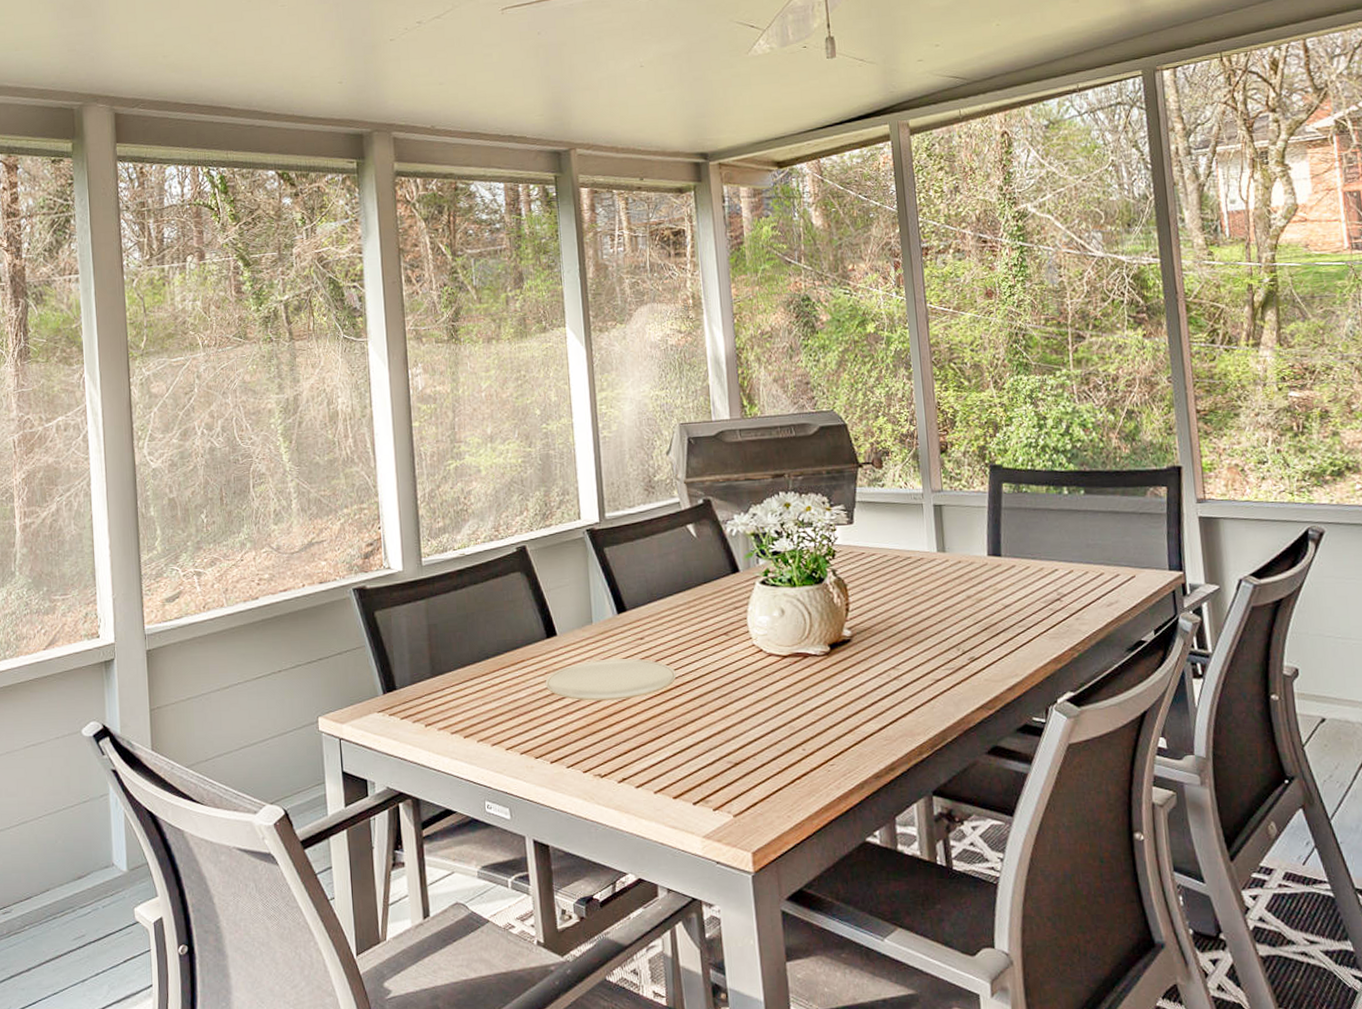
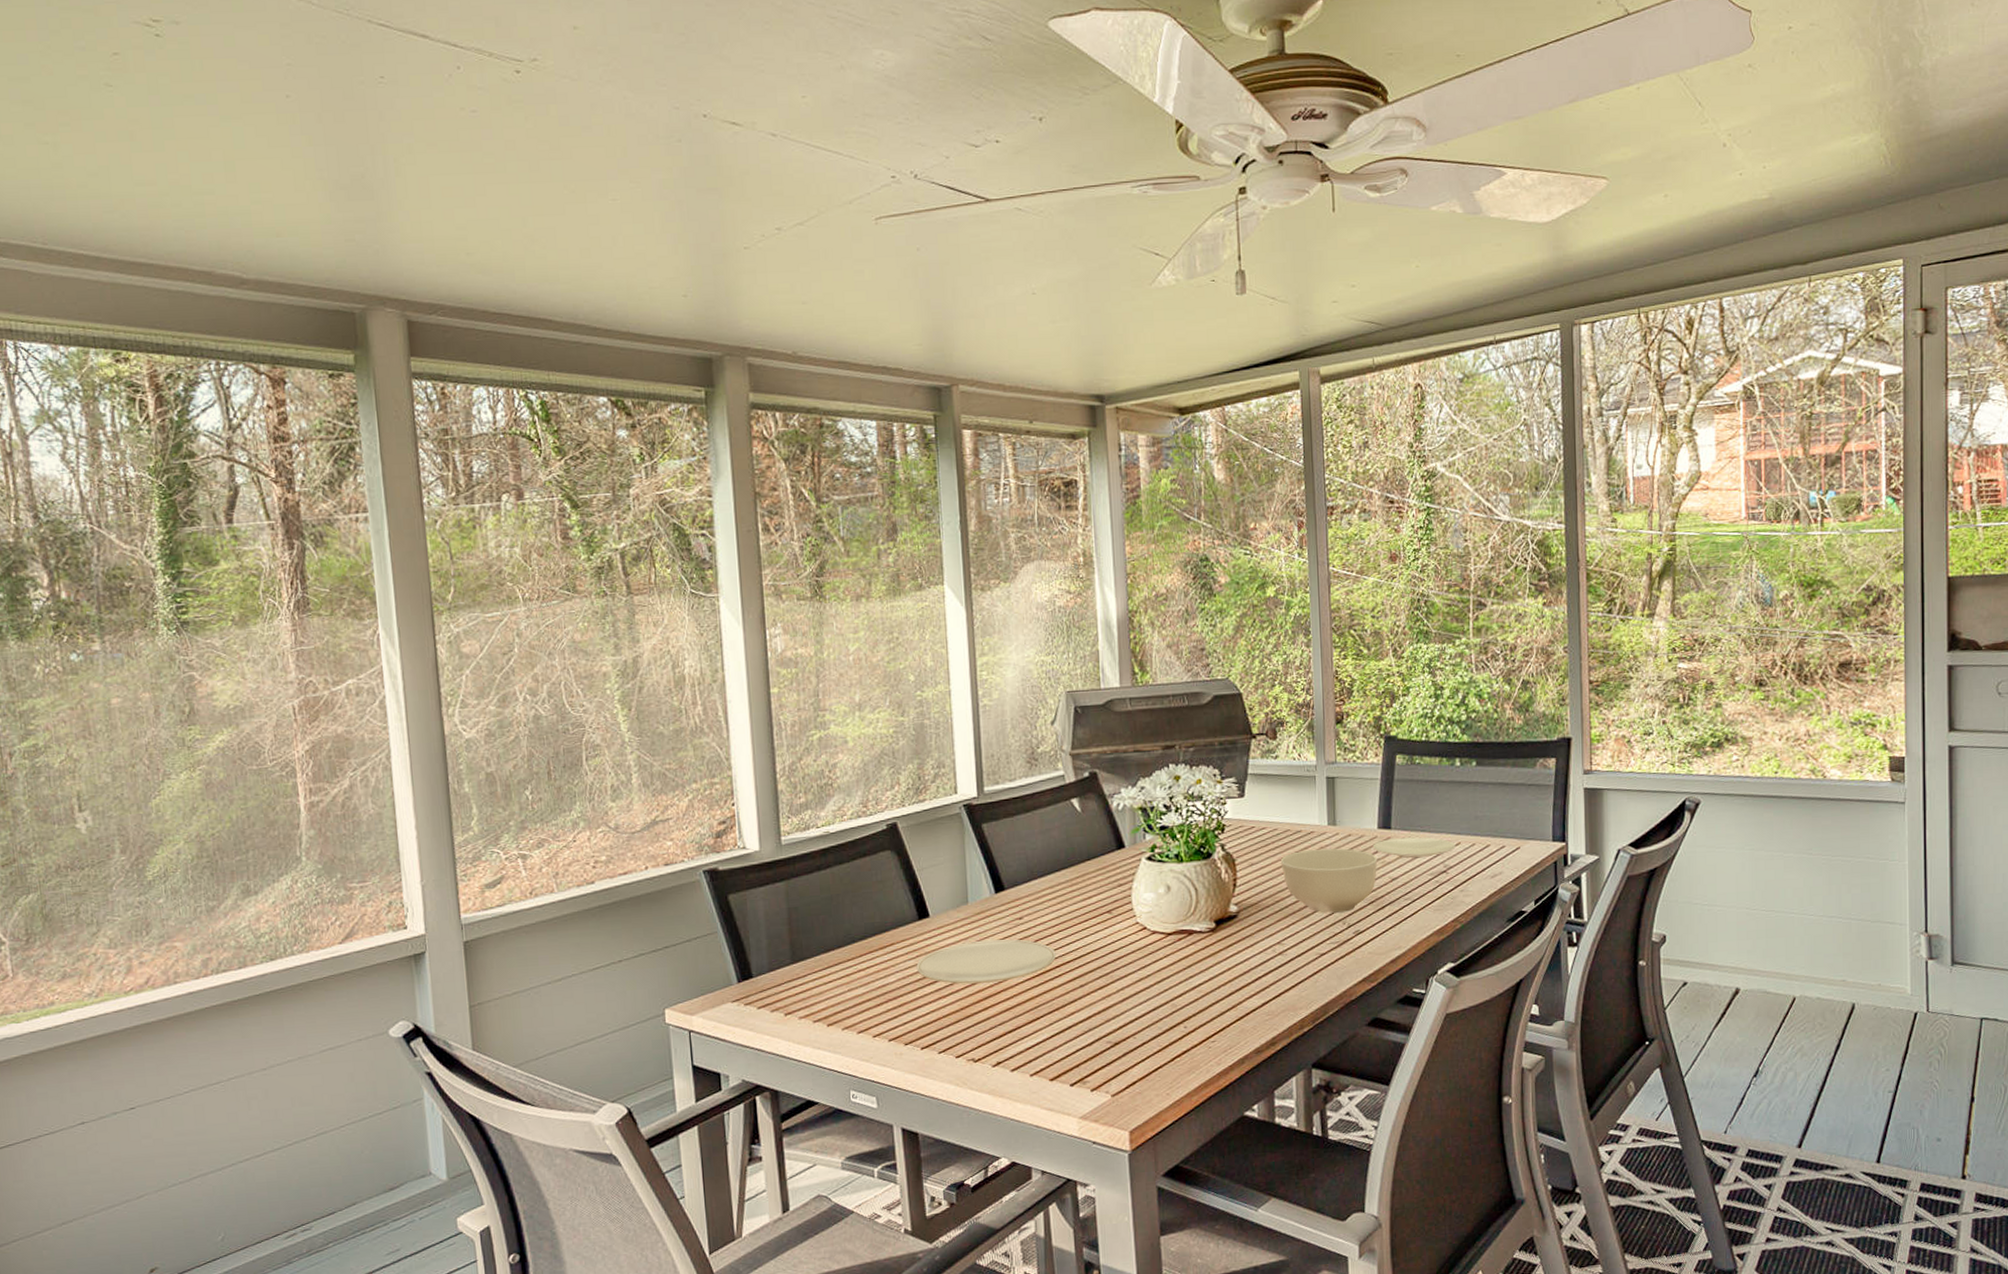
bowl: none [891,574,990,639] -> present [1280,848,1378,913]
plate: none [983,564,1069,586] -> present [1372,837,1456,859]

